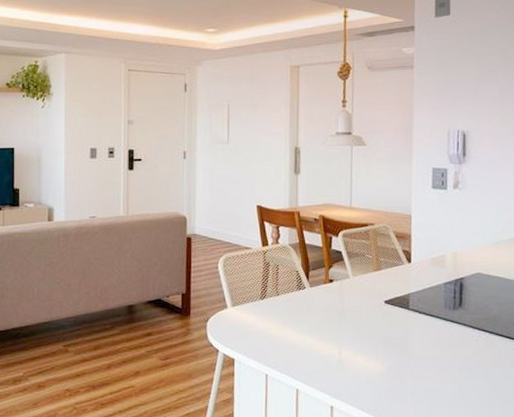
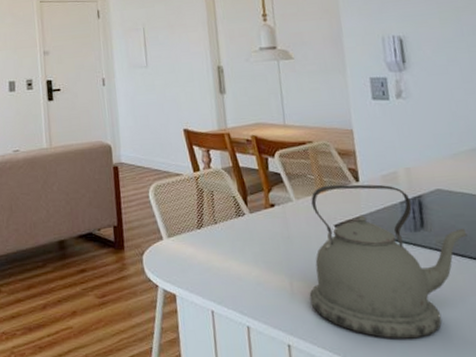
kettle: none [355,264,497,403] -> present [309,184,467,339]

